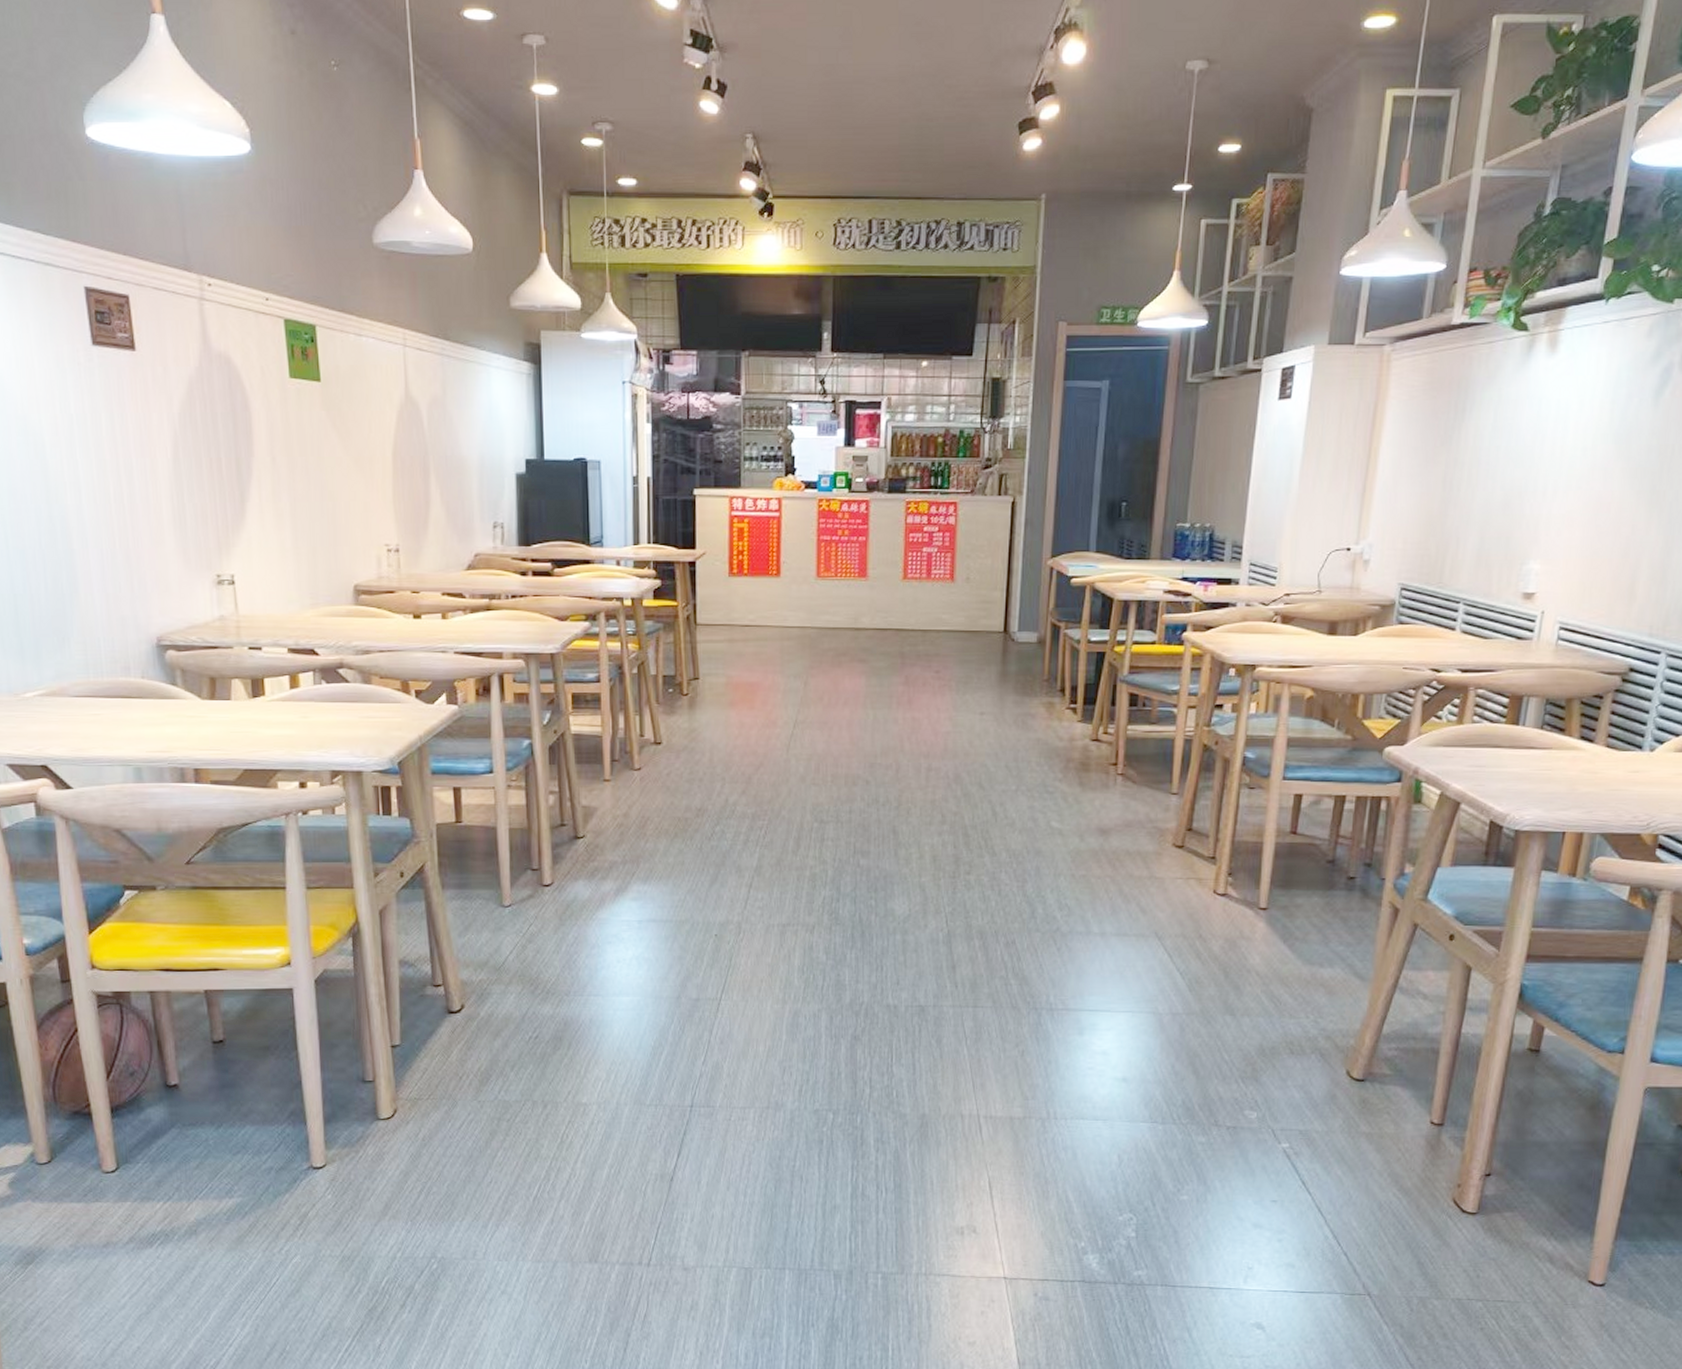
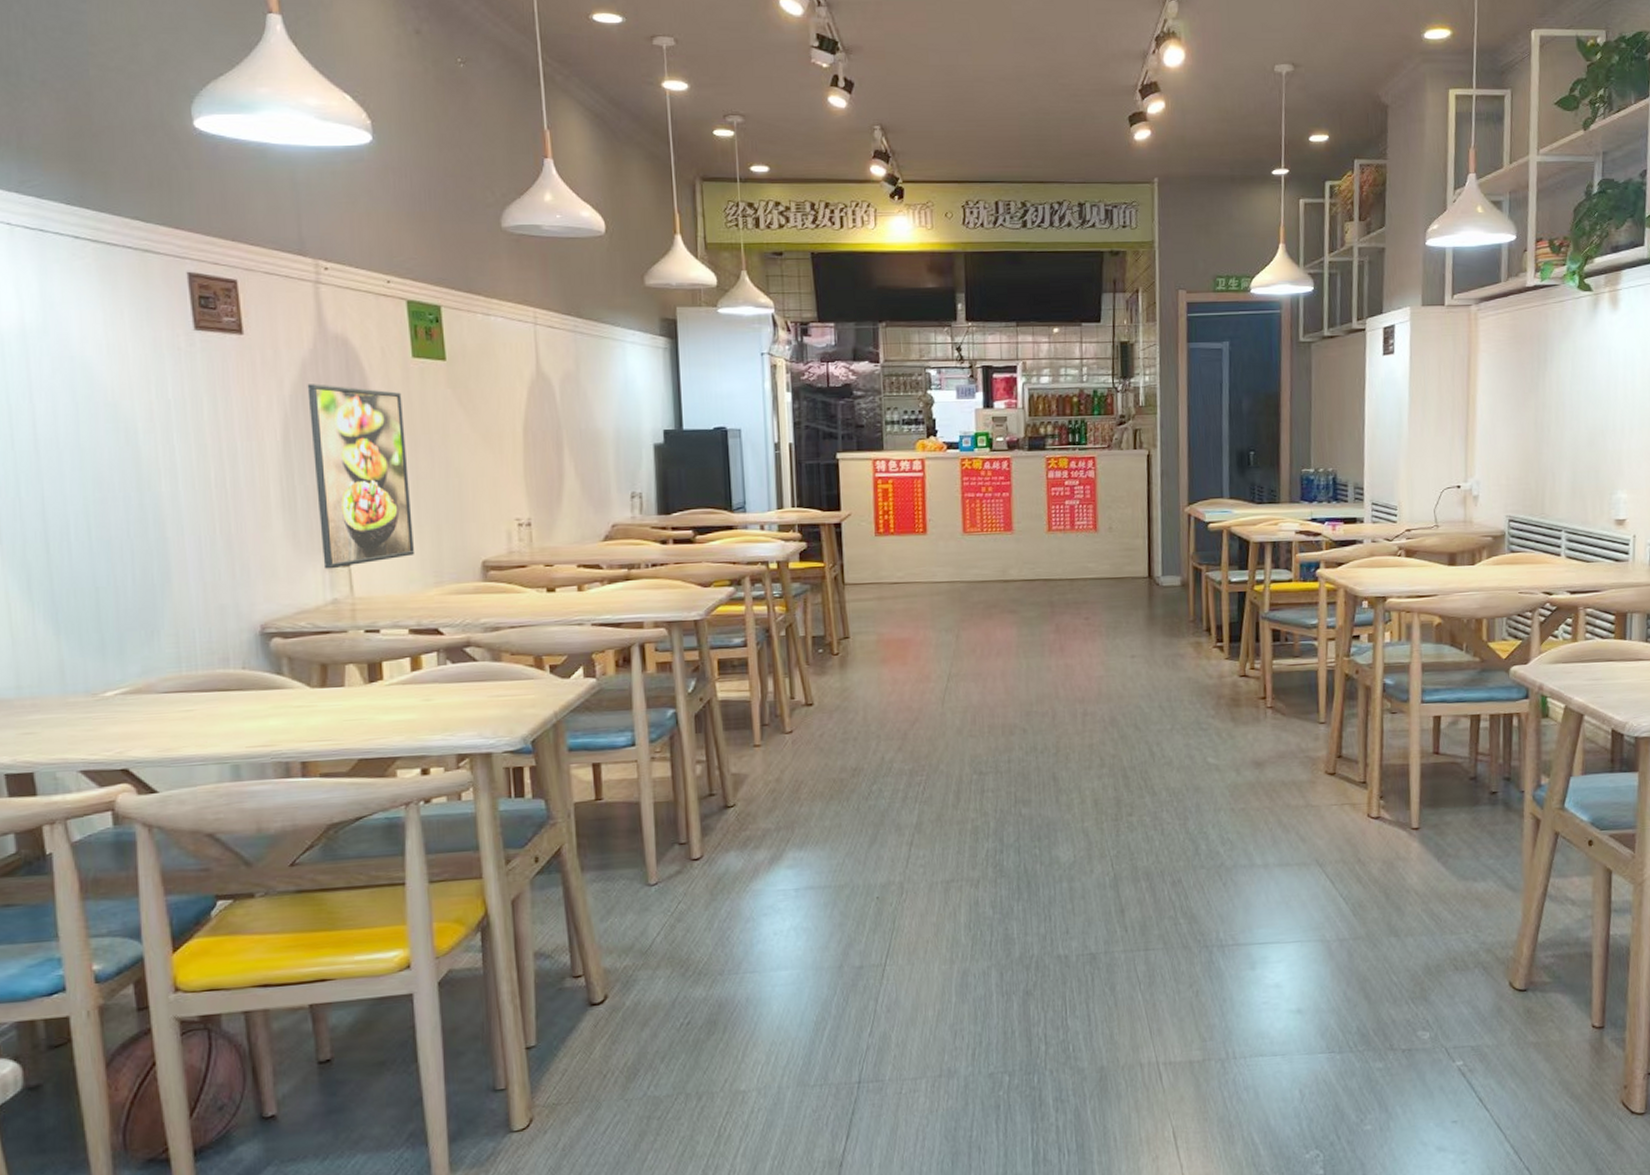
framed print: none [194,402,293,587] -> present [307,384,415,569]

